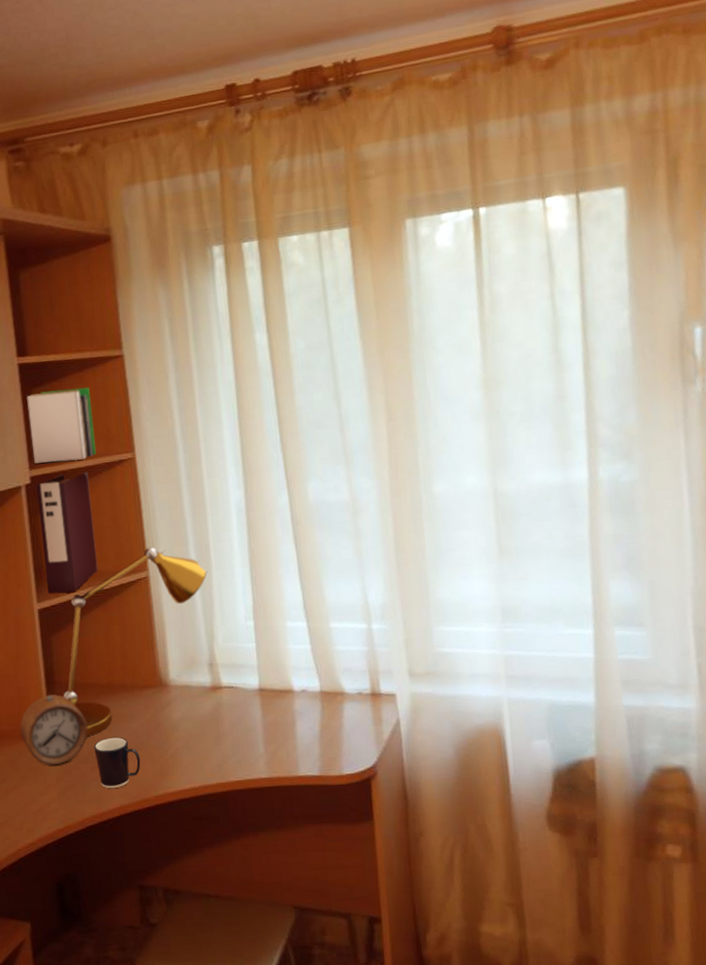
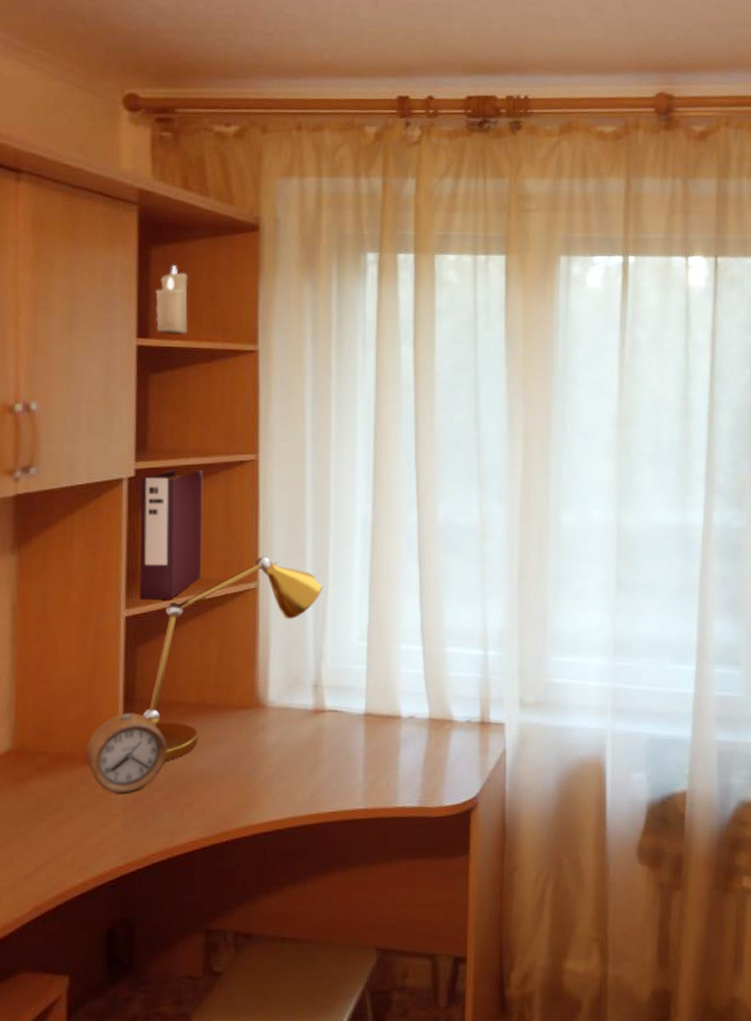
books: present [27,387,96,464] -> none [141,378,216,457]
candle: none [28,285,60,351] -> present [155,265,188,336]
mug: present [94,736,141,789] -> none [172,762,225,821]

